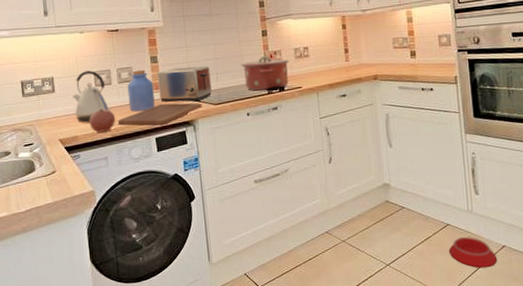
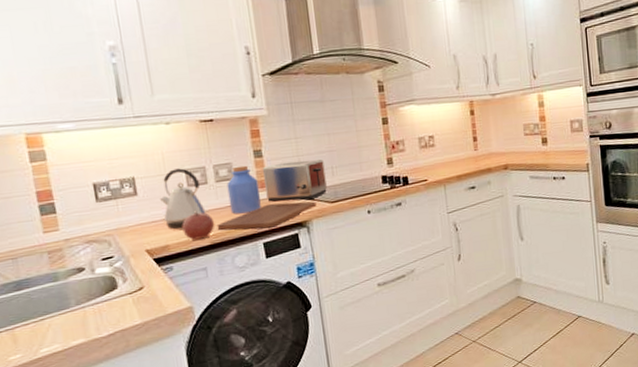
casserole: present [240,56,290,91] -> none [359,147,414,186]
pet bowl: present [449,237,498,268] -> none [581,327,627,358]

